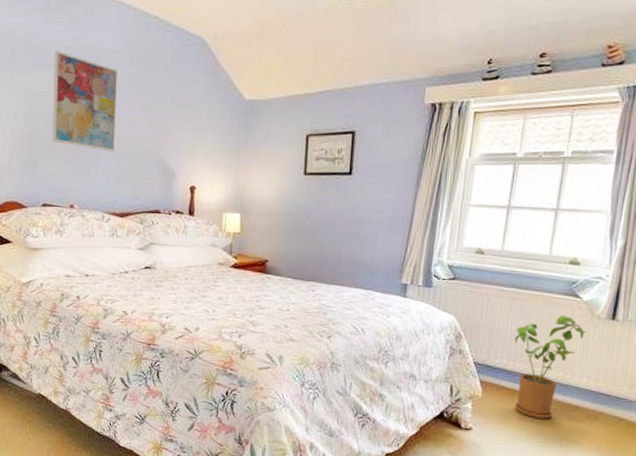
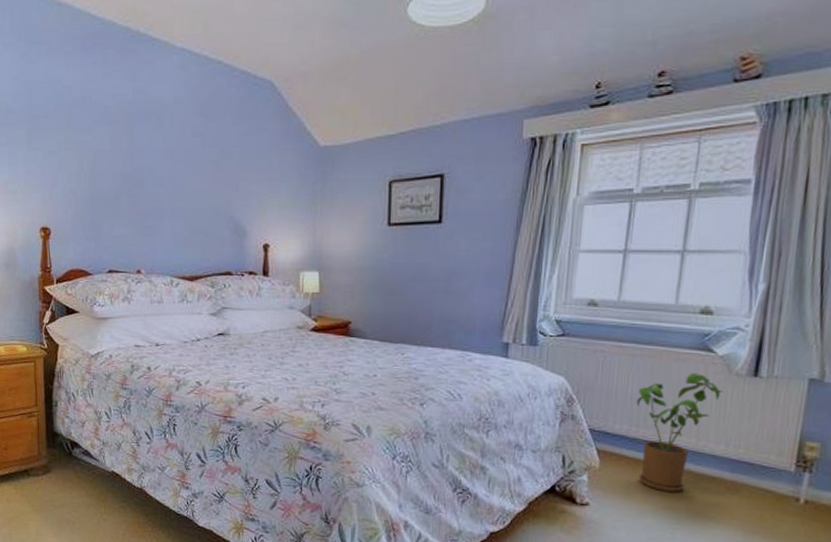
wall art: present [52,50,119,152] -> none [115,106,182,211]

